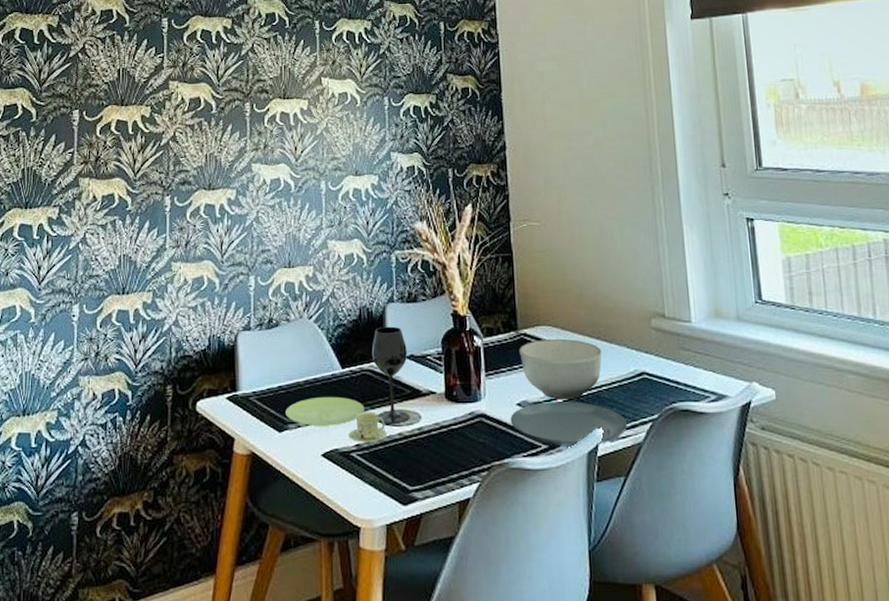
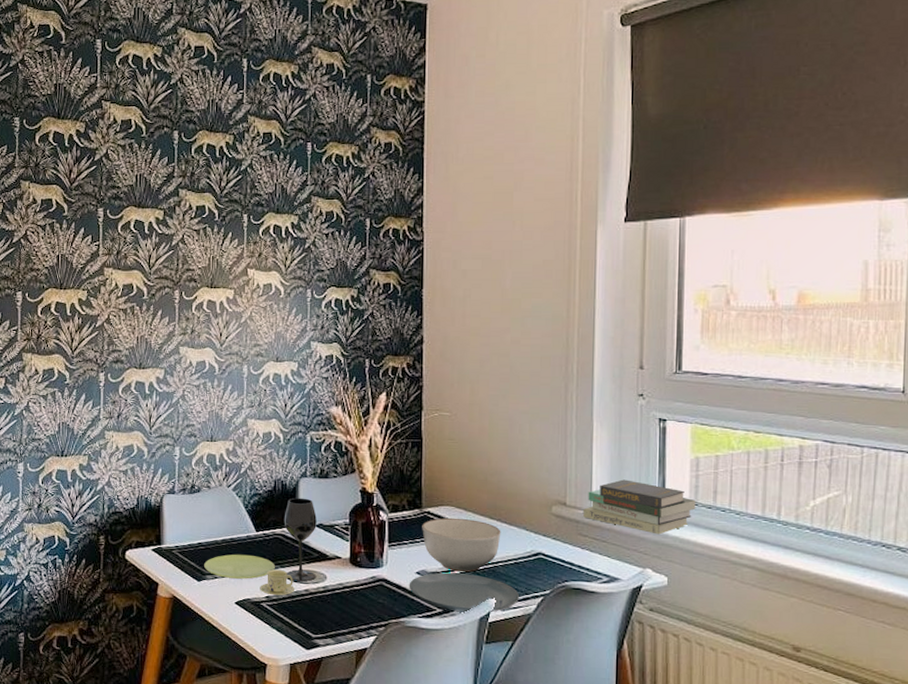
books: none [683,285,794,344] -> present [583,479,696,535]

